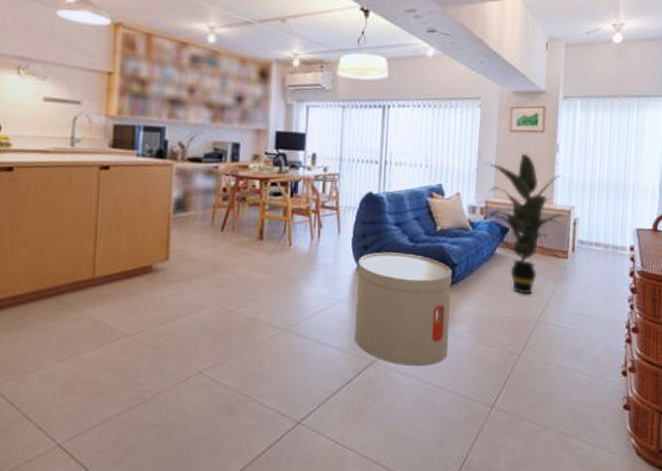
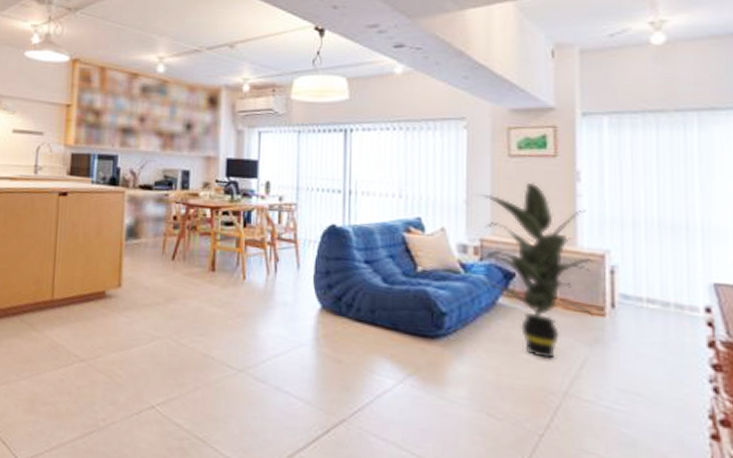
side table: present [354,252,452,367] -> none [320,293,440,434]

